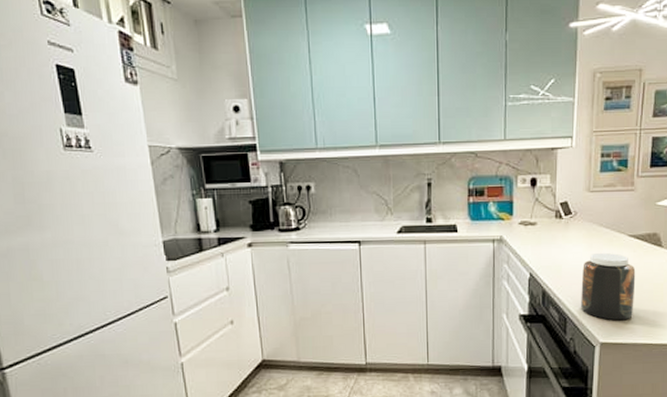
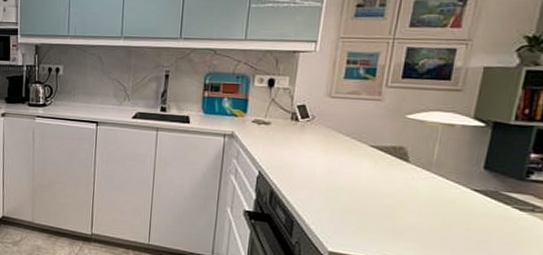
jar: present [581,253,636,321] -> none [310,160,376,233]

